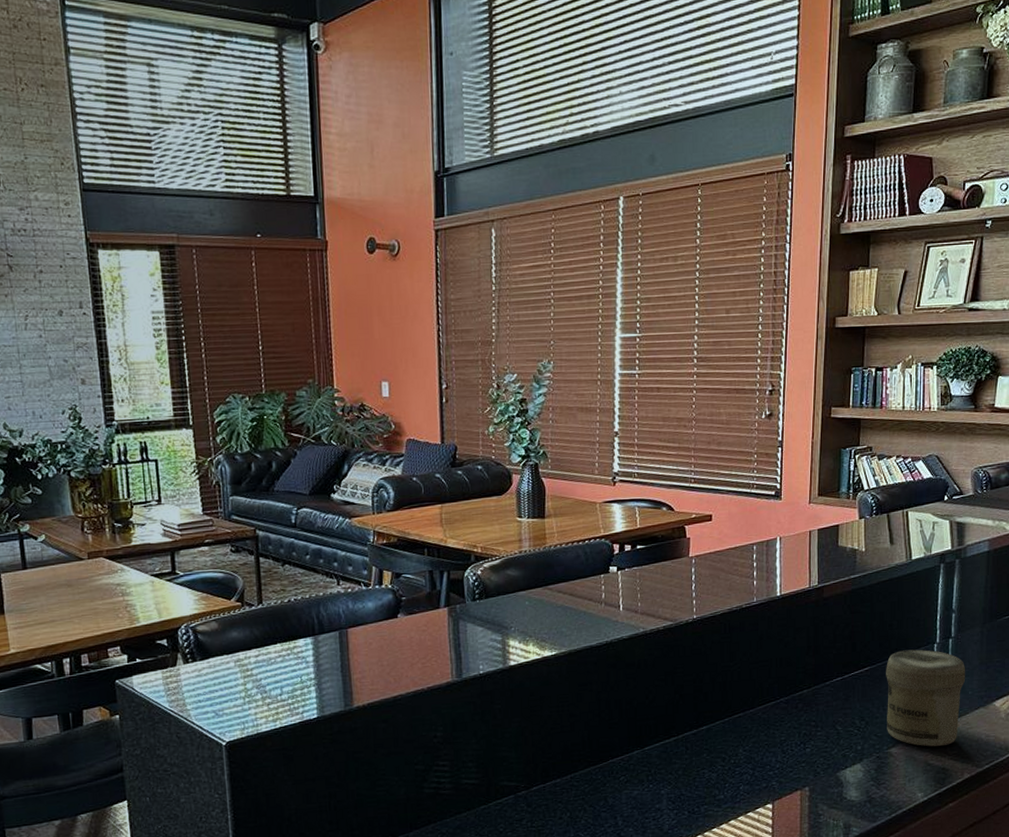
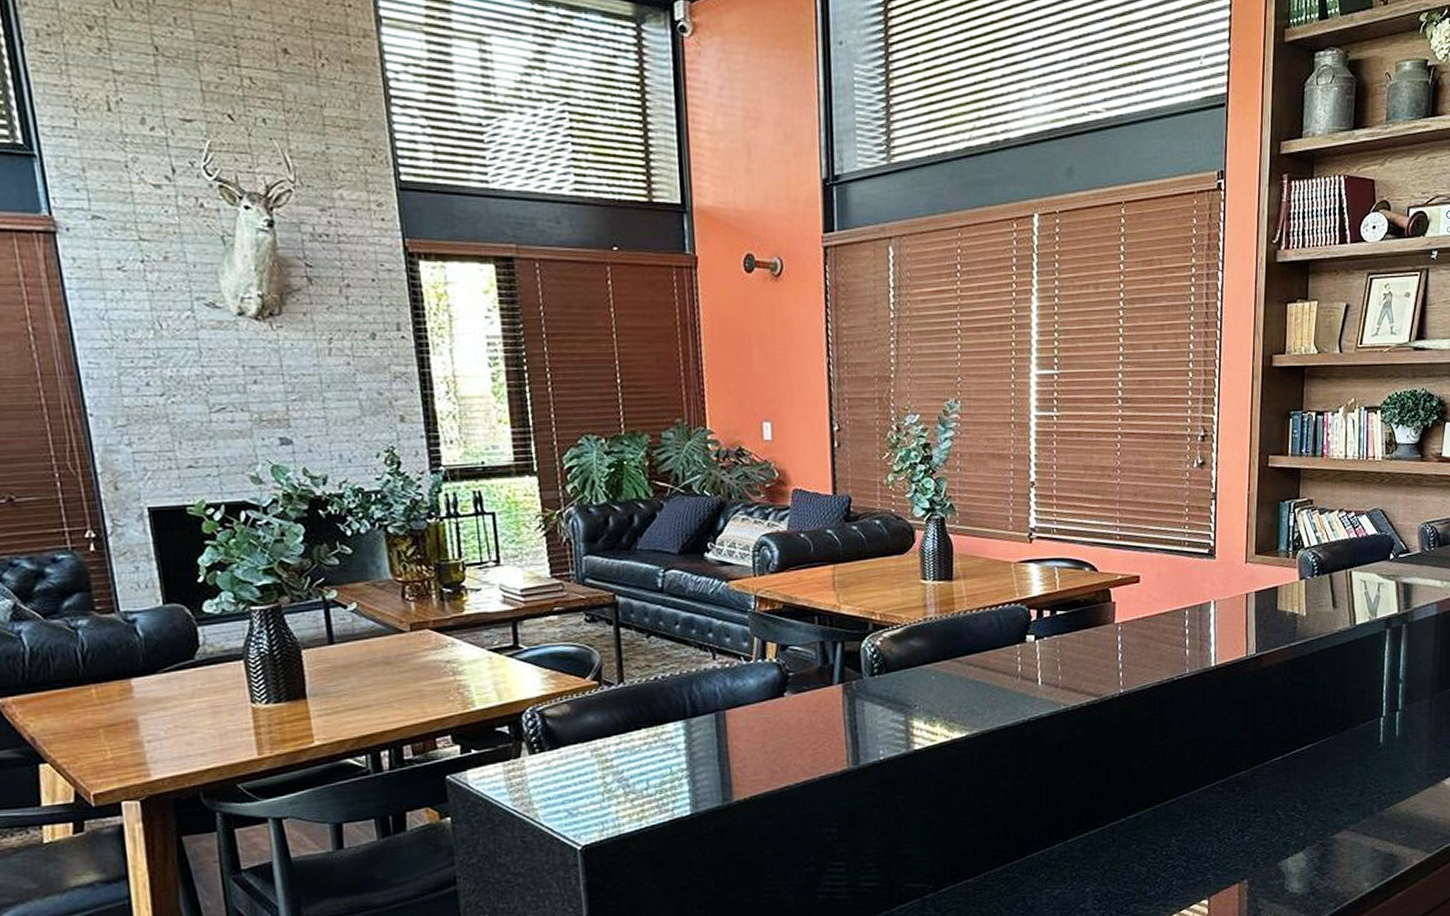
jar: present [886,649,966,747] -> none [1329,724,1414,831]

